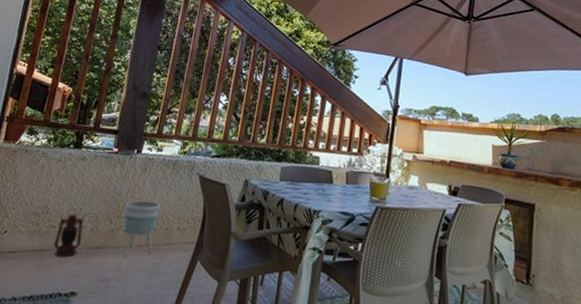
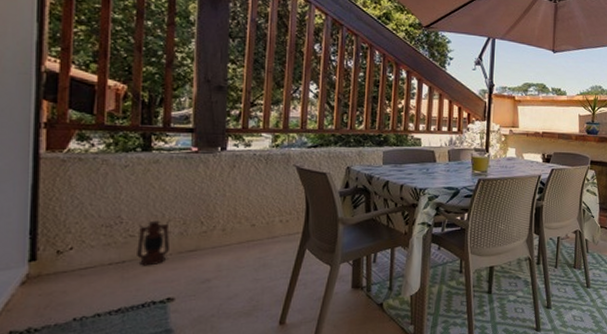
planter: present [122,200,161,257] -> none [215,198,258,255]

